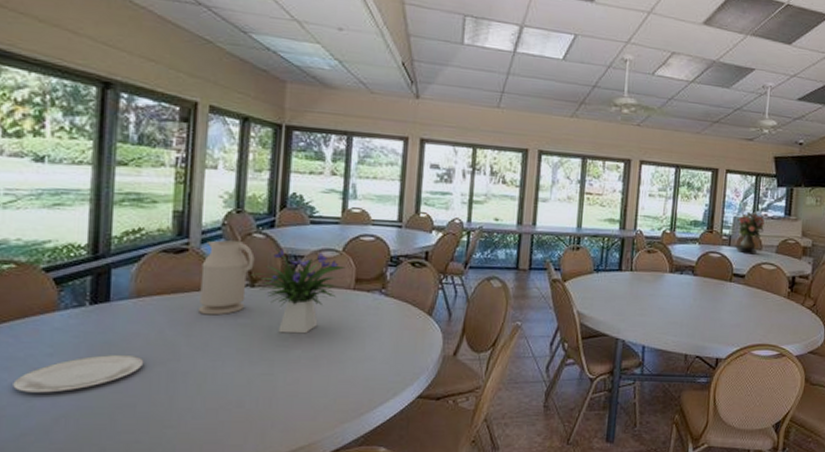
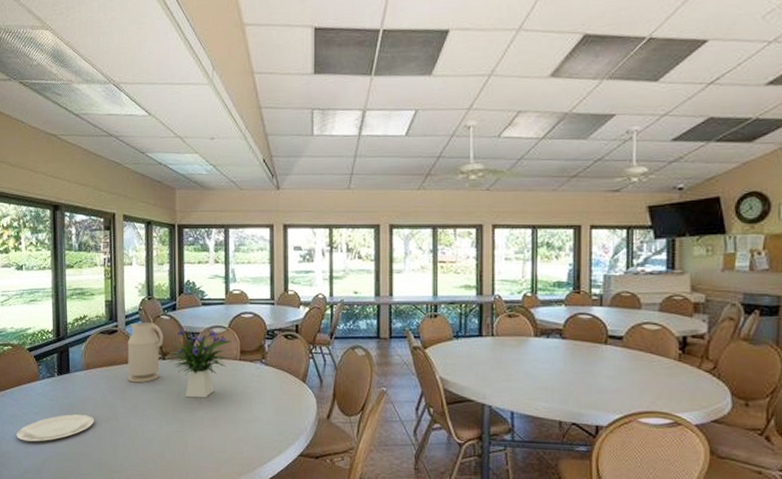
bouquet: present [736,211,765,255] -> none [607,267,642,314]

